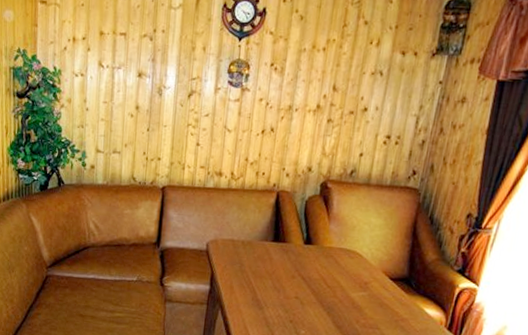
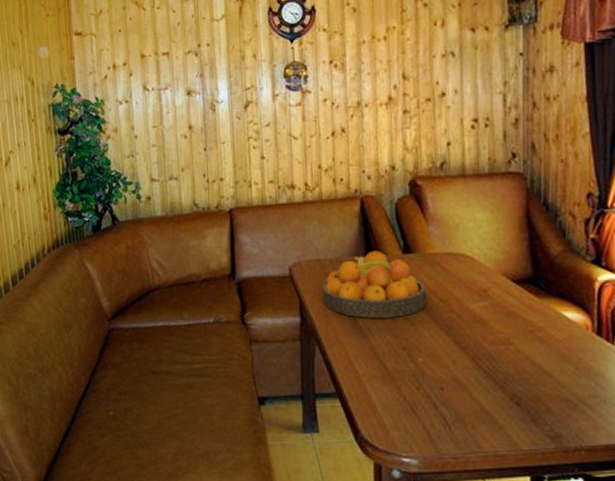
fruit bowl: none [230,238,319,296] -> present [321,250,427,318]

